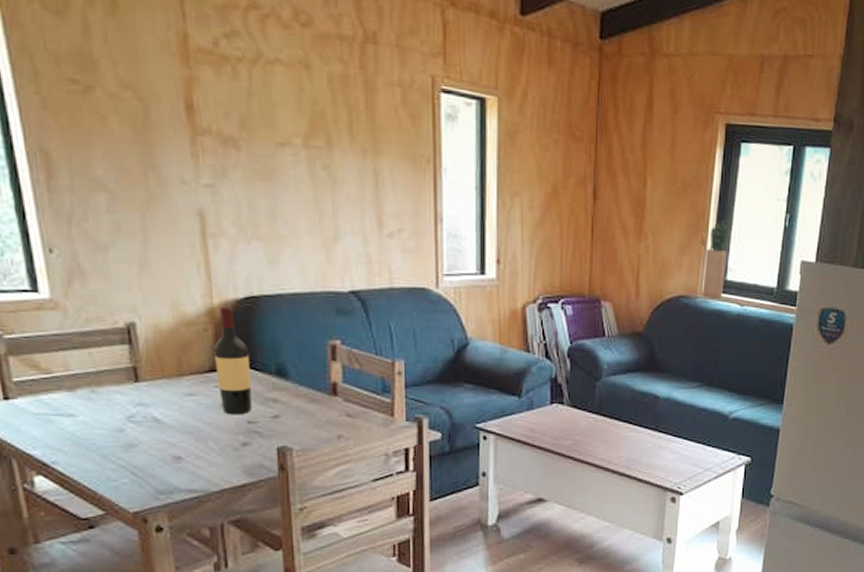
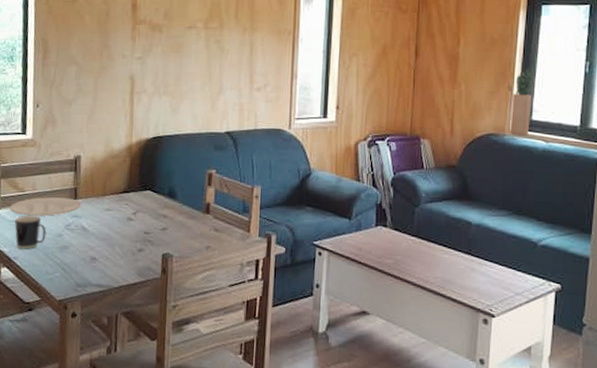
plate: none [31,380,147,407] -> present [9,197,81,216]
mug: none [43,405,99,451] -> present [14,215,46,249]
wine bottle: present [214,306,252,415] -> none [127,144,151,227]

